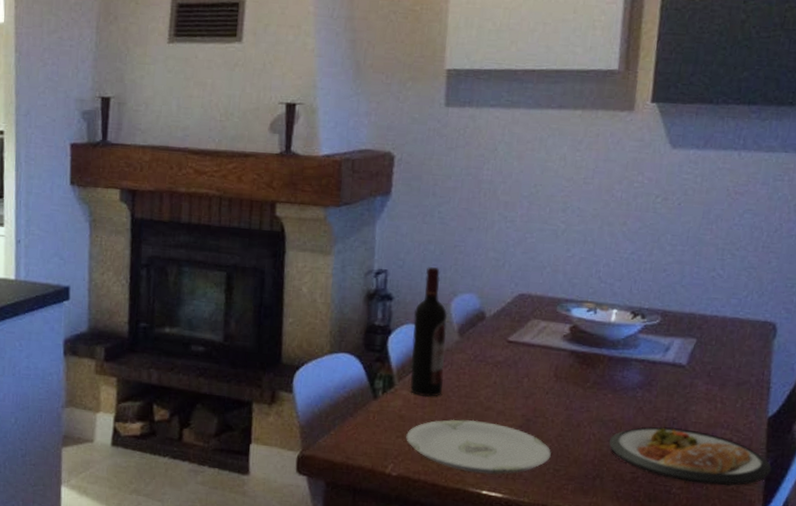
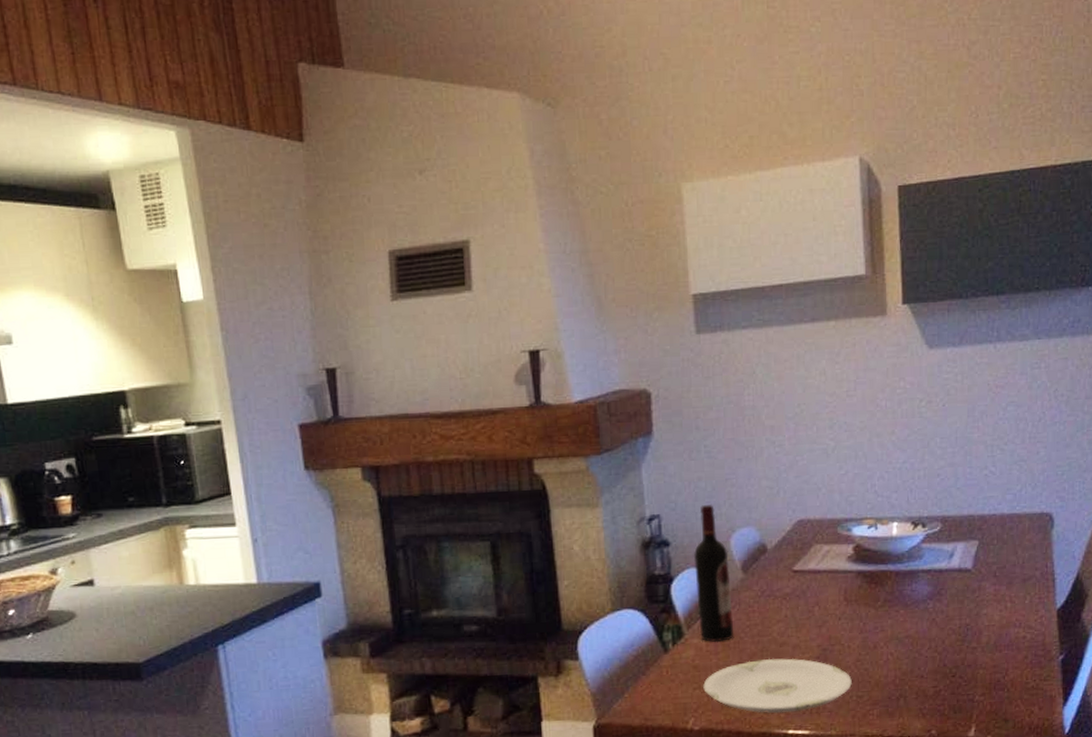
dish: present [608,426,772,486] -> none [907,633,1067,687]

